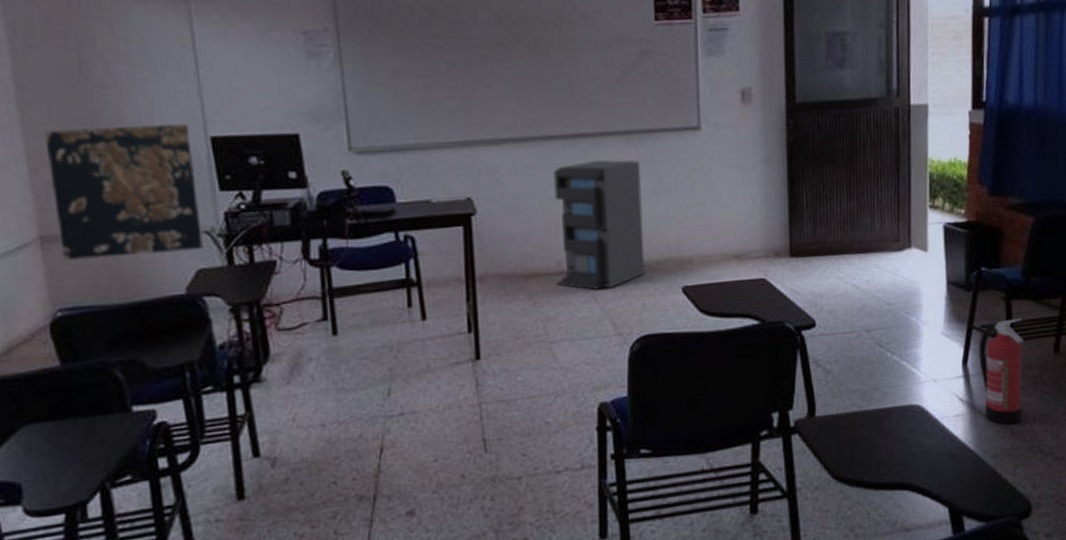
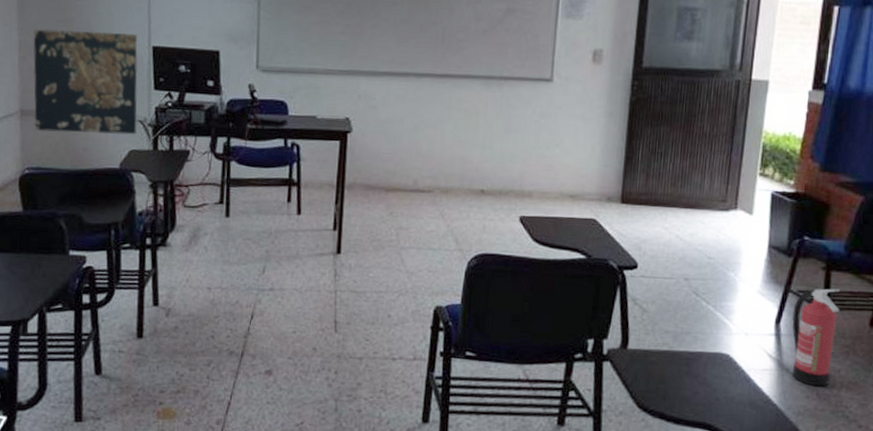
storage cabinet: present [553,159,646,290] -> none [411,98,496,209]

